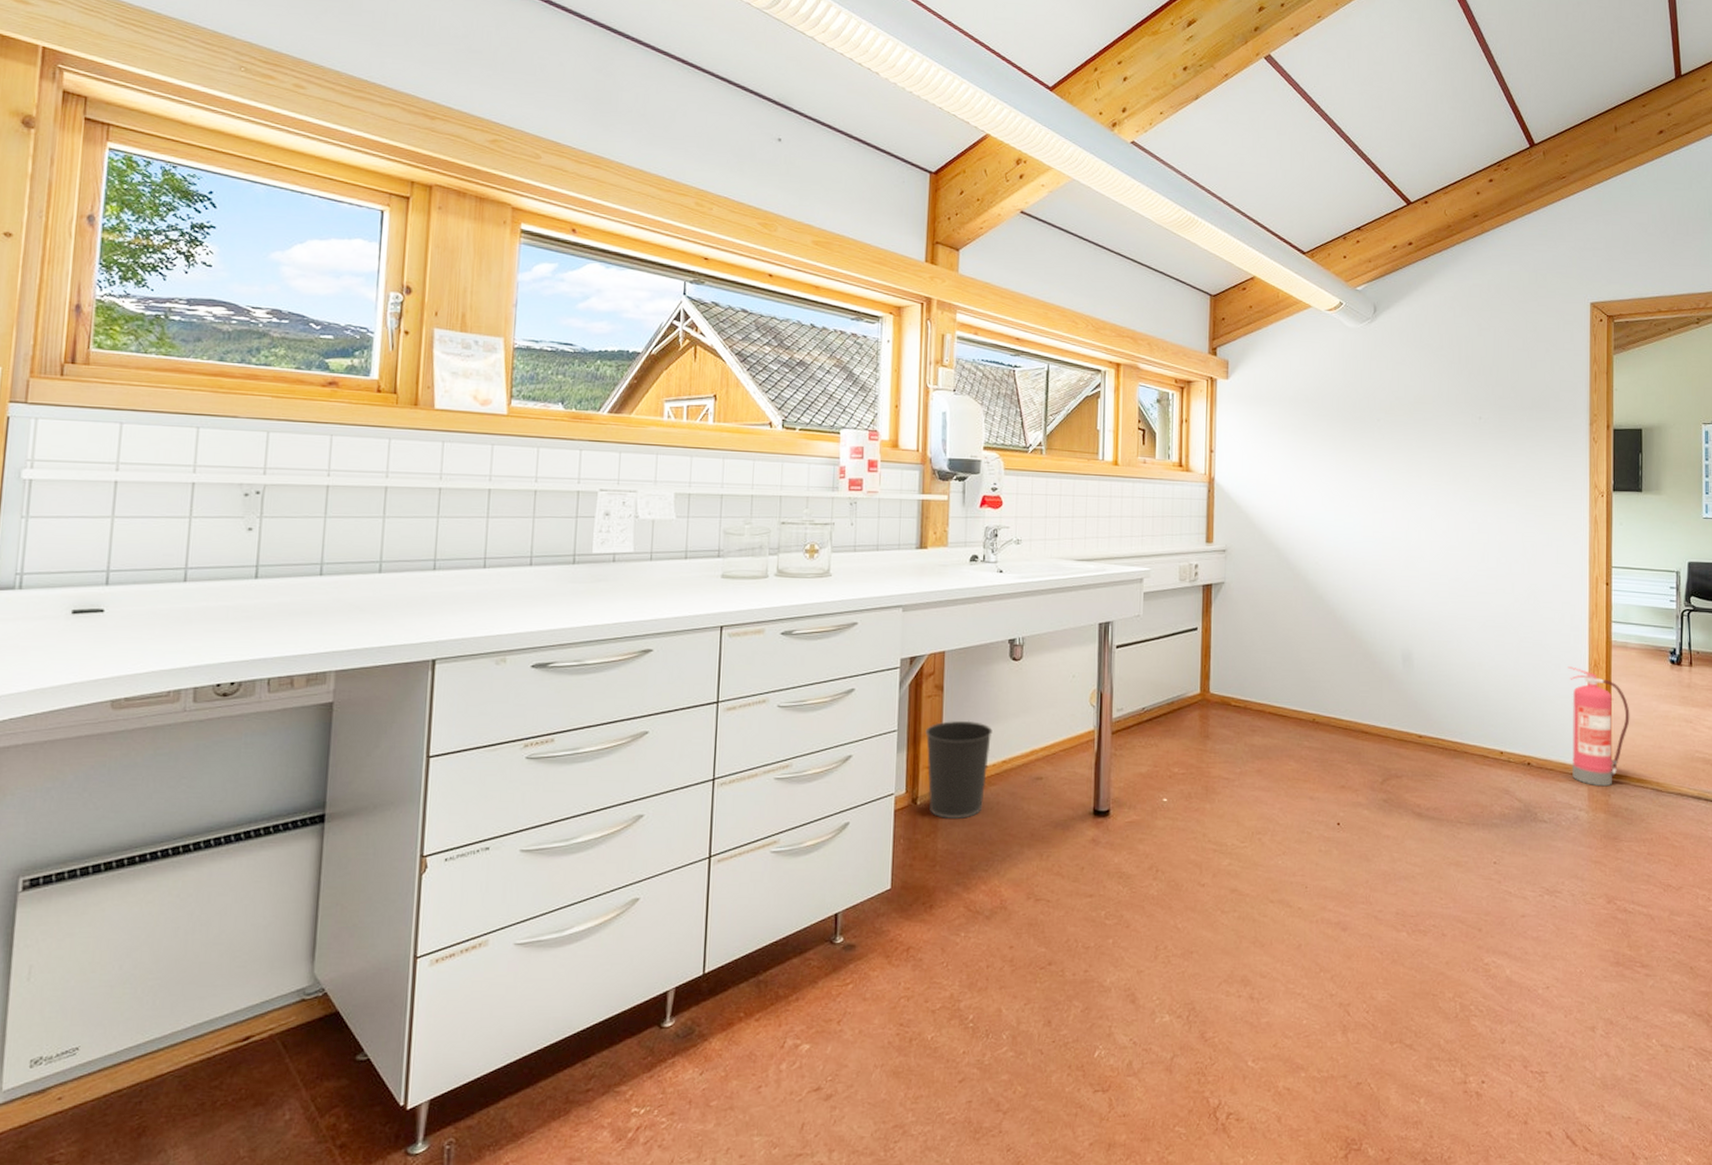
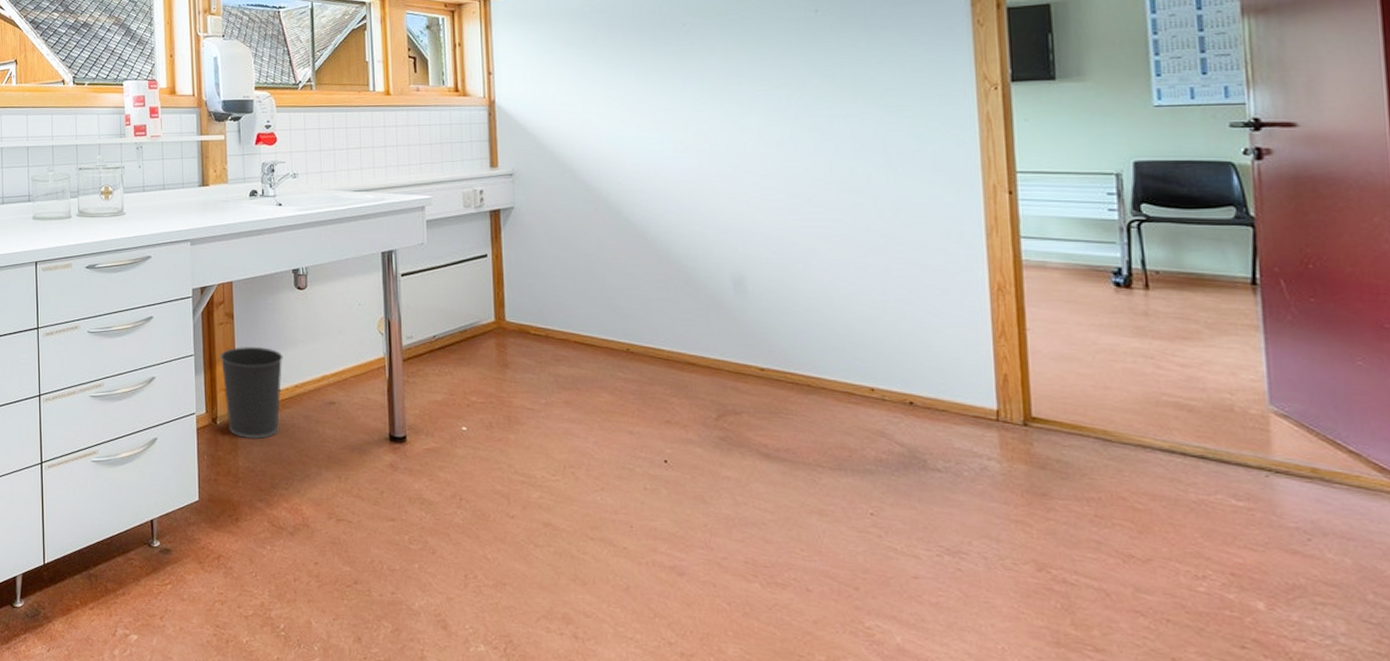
fire extinguisher: present [1568,666,1630,787] -> none [959,291,1056,433]

